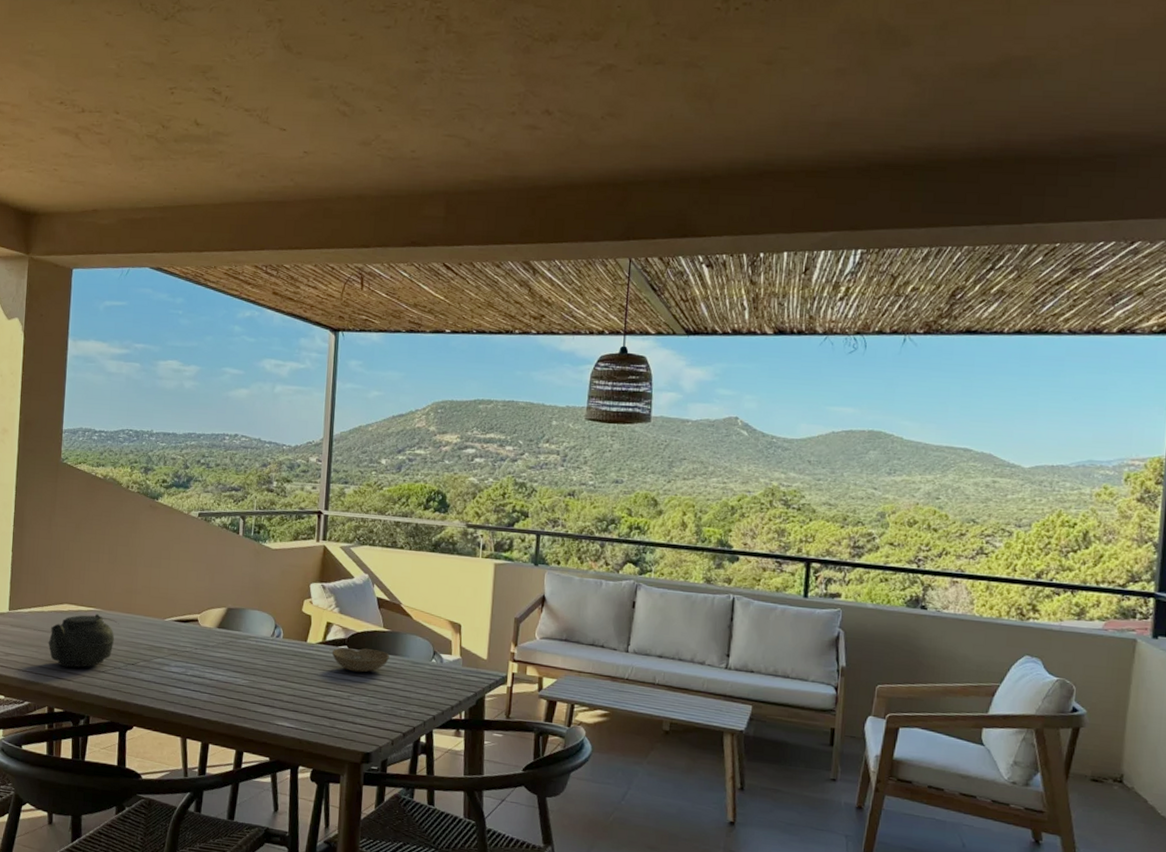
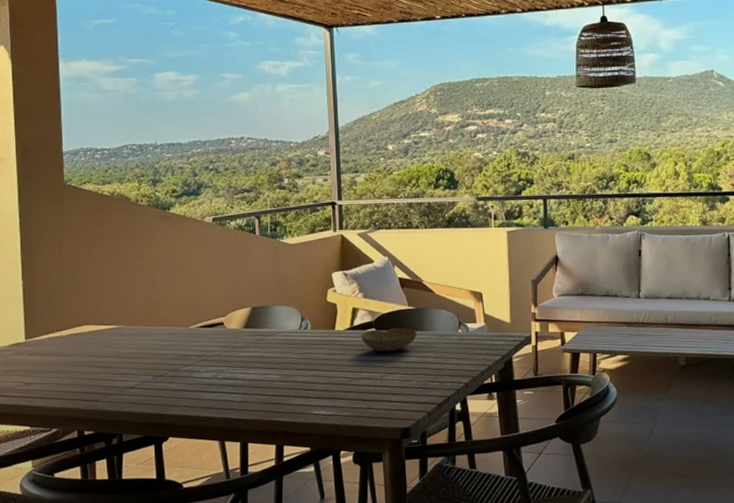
teapot: present [48,614,119,668] -> none [70,331,143,388]

